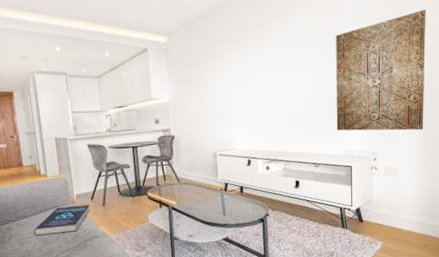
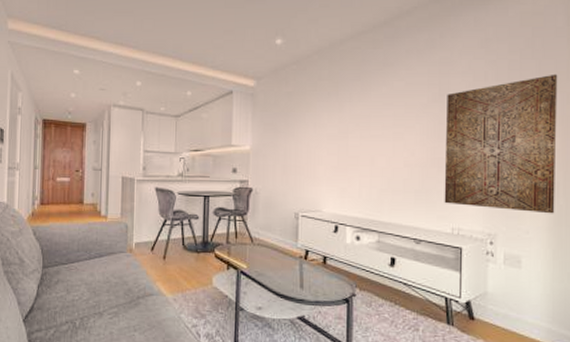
book: present [33,204,91,236] -> none [83,254,149,286]

